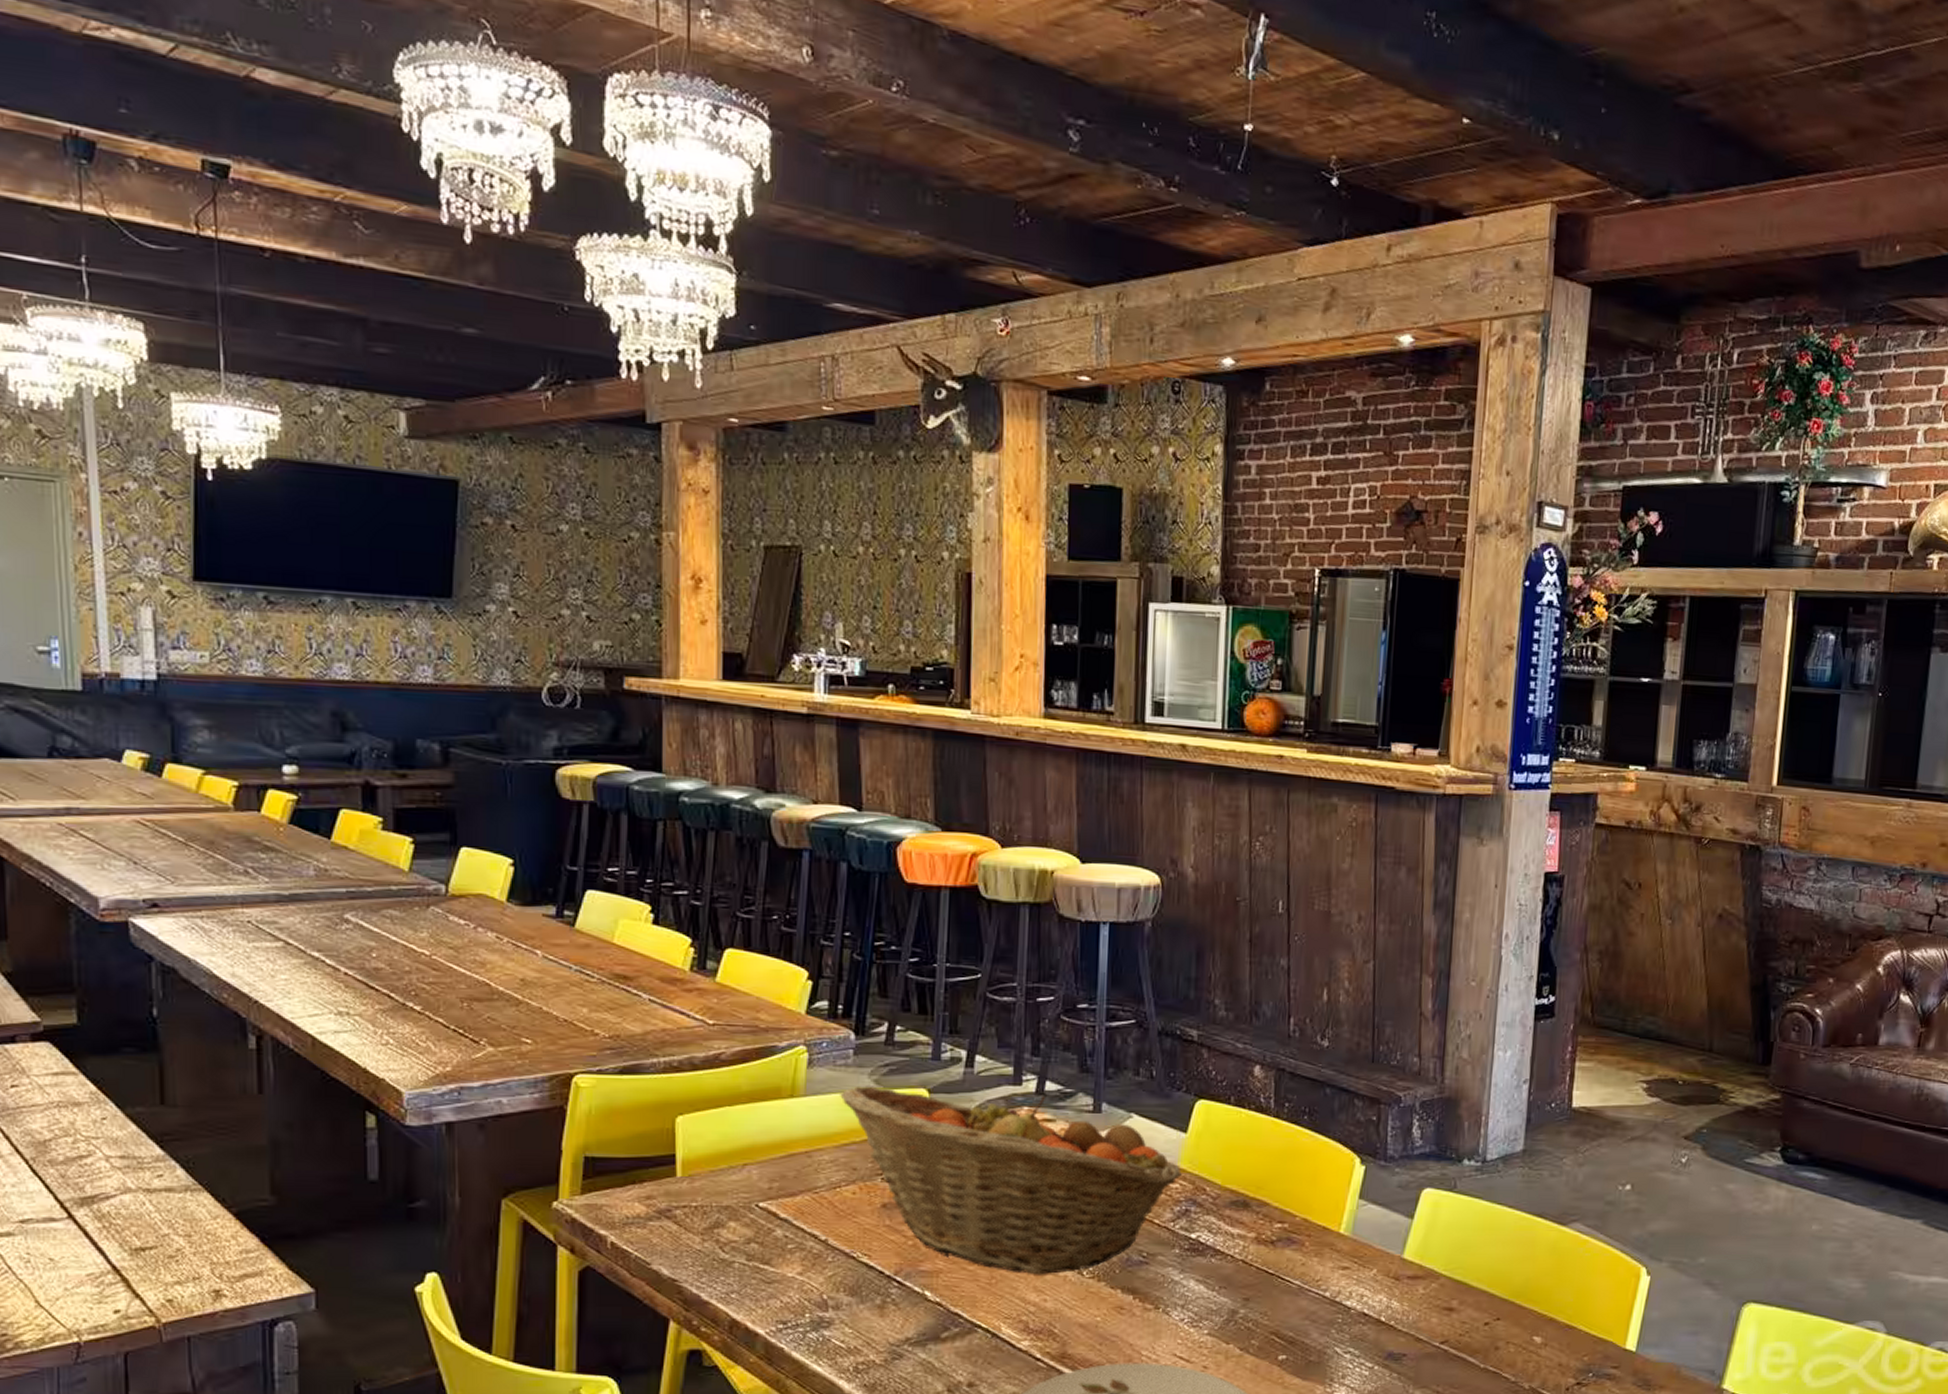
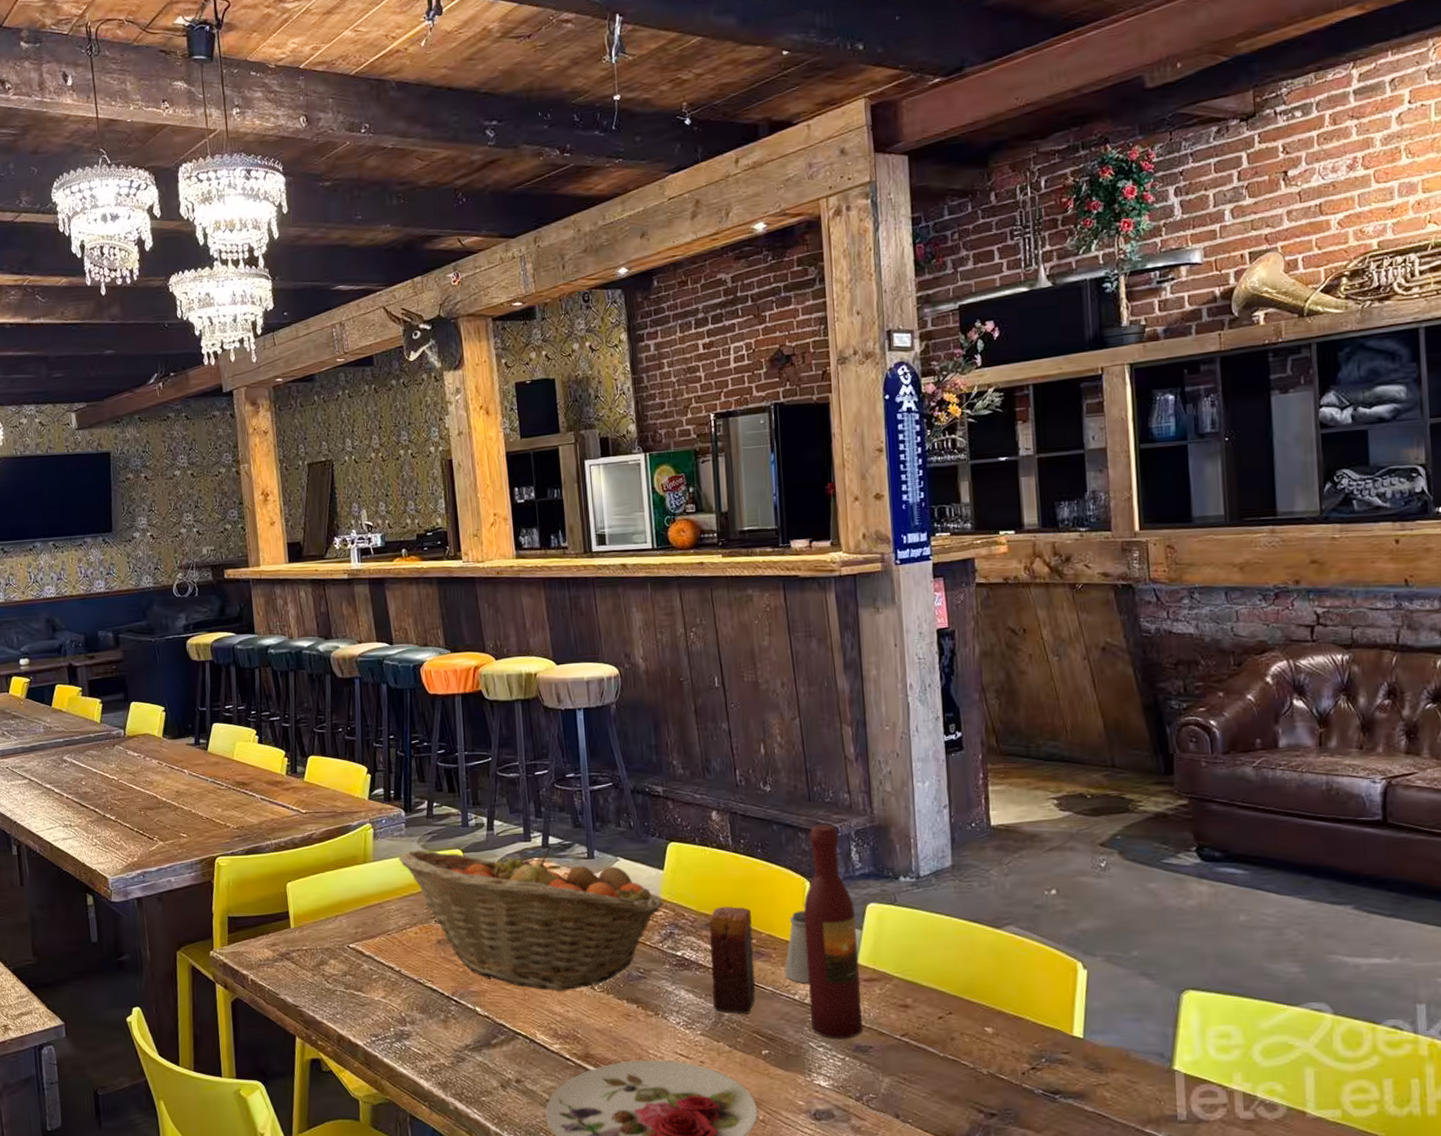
candle: none [1226,1181,1286,1311] -> present [708,906,756,1014]
saltshaker: none [1317,1191,1349,1279] -> present [785,910,810,984]
wine bottle: none [1340,1090,1408,1344] -> present [803,823,863,1039]

